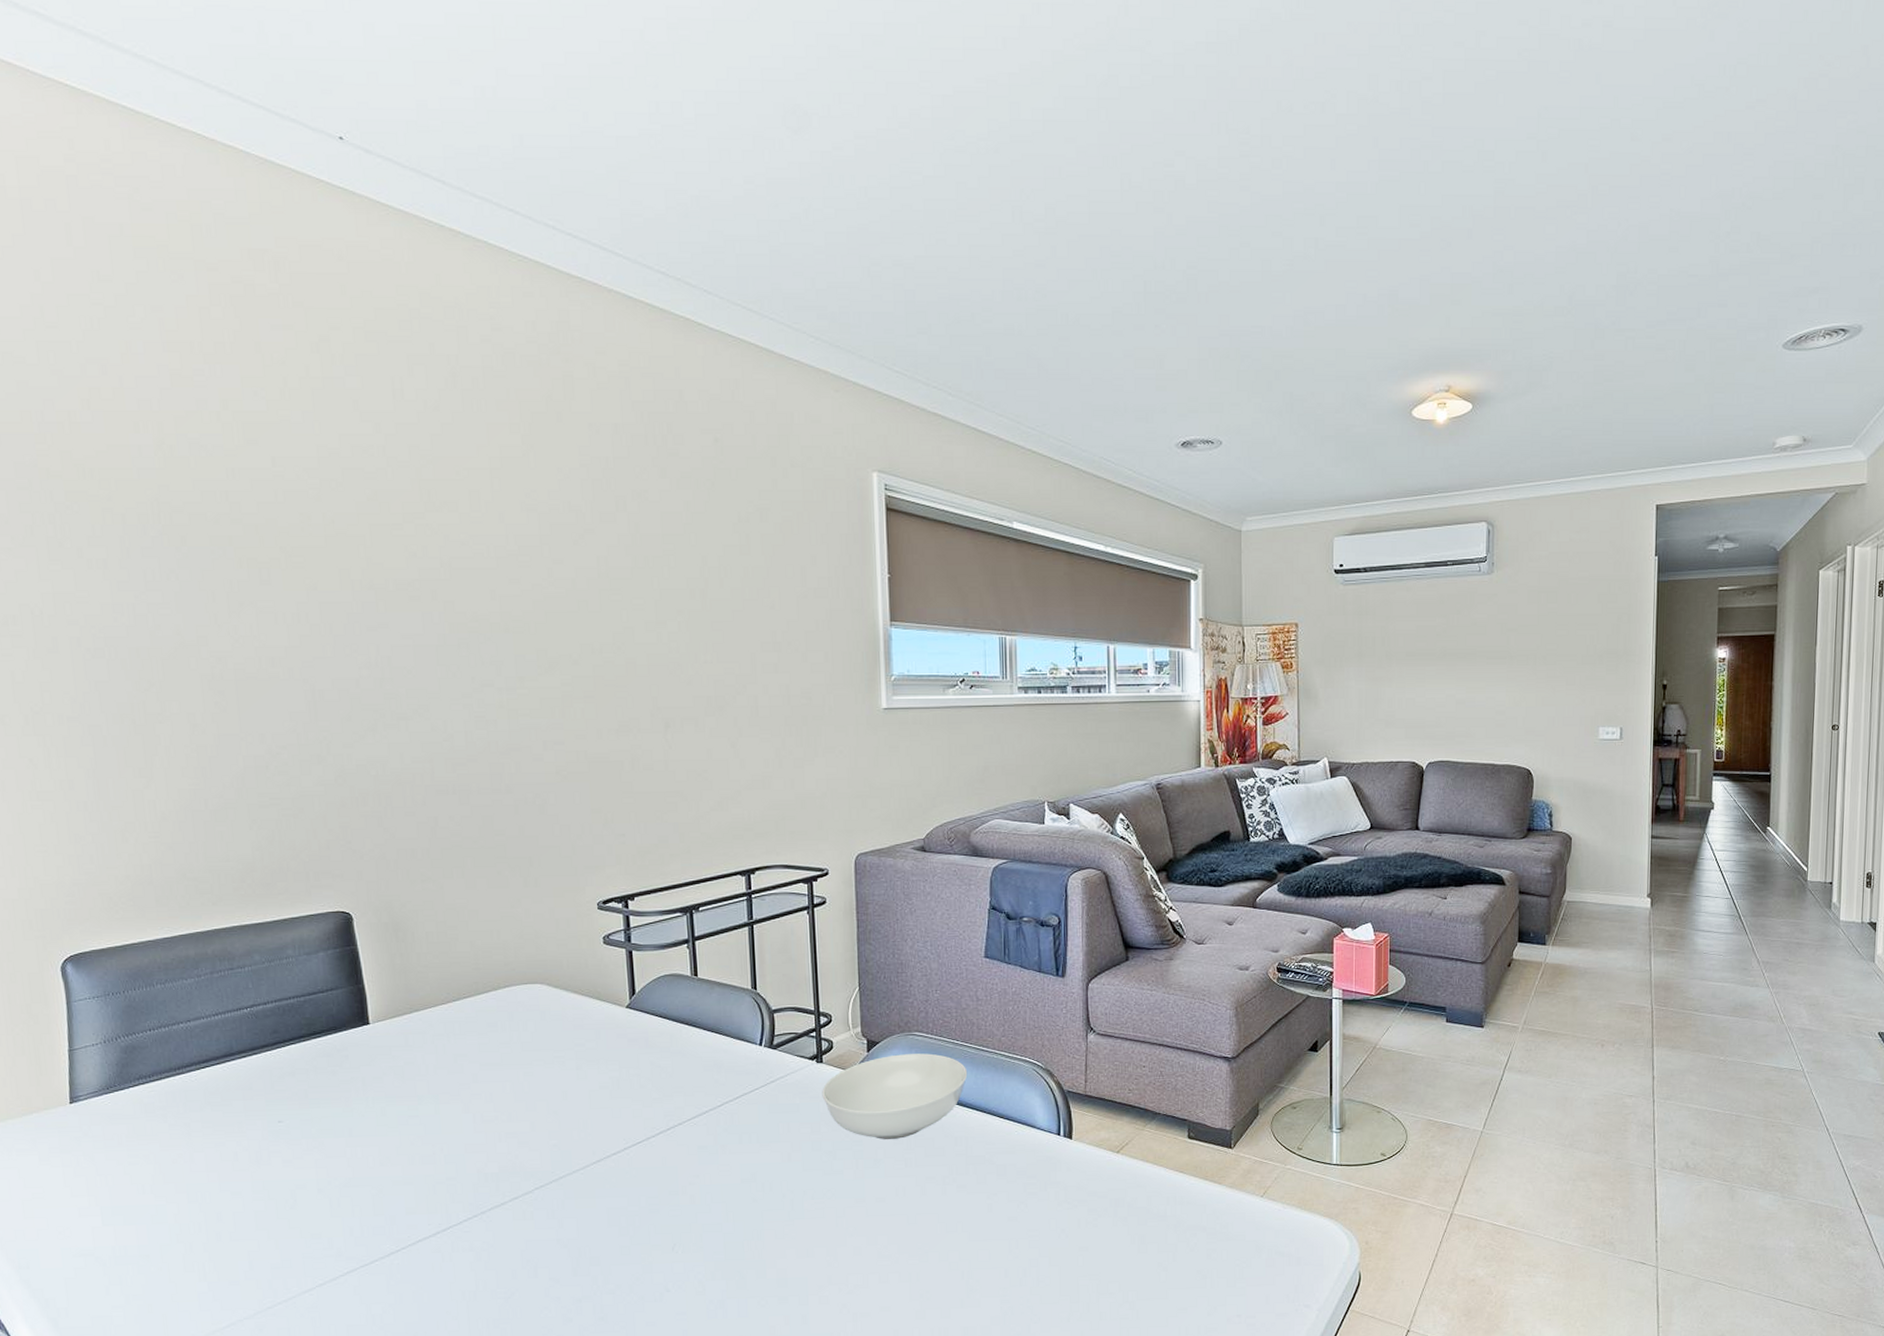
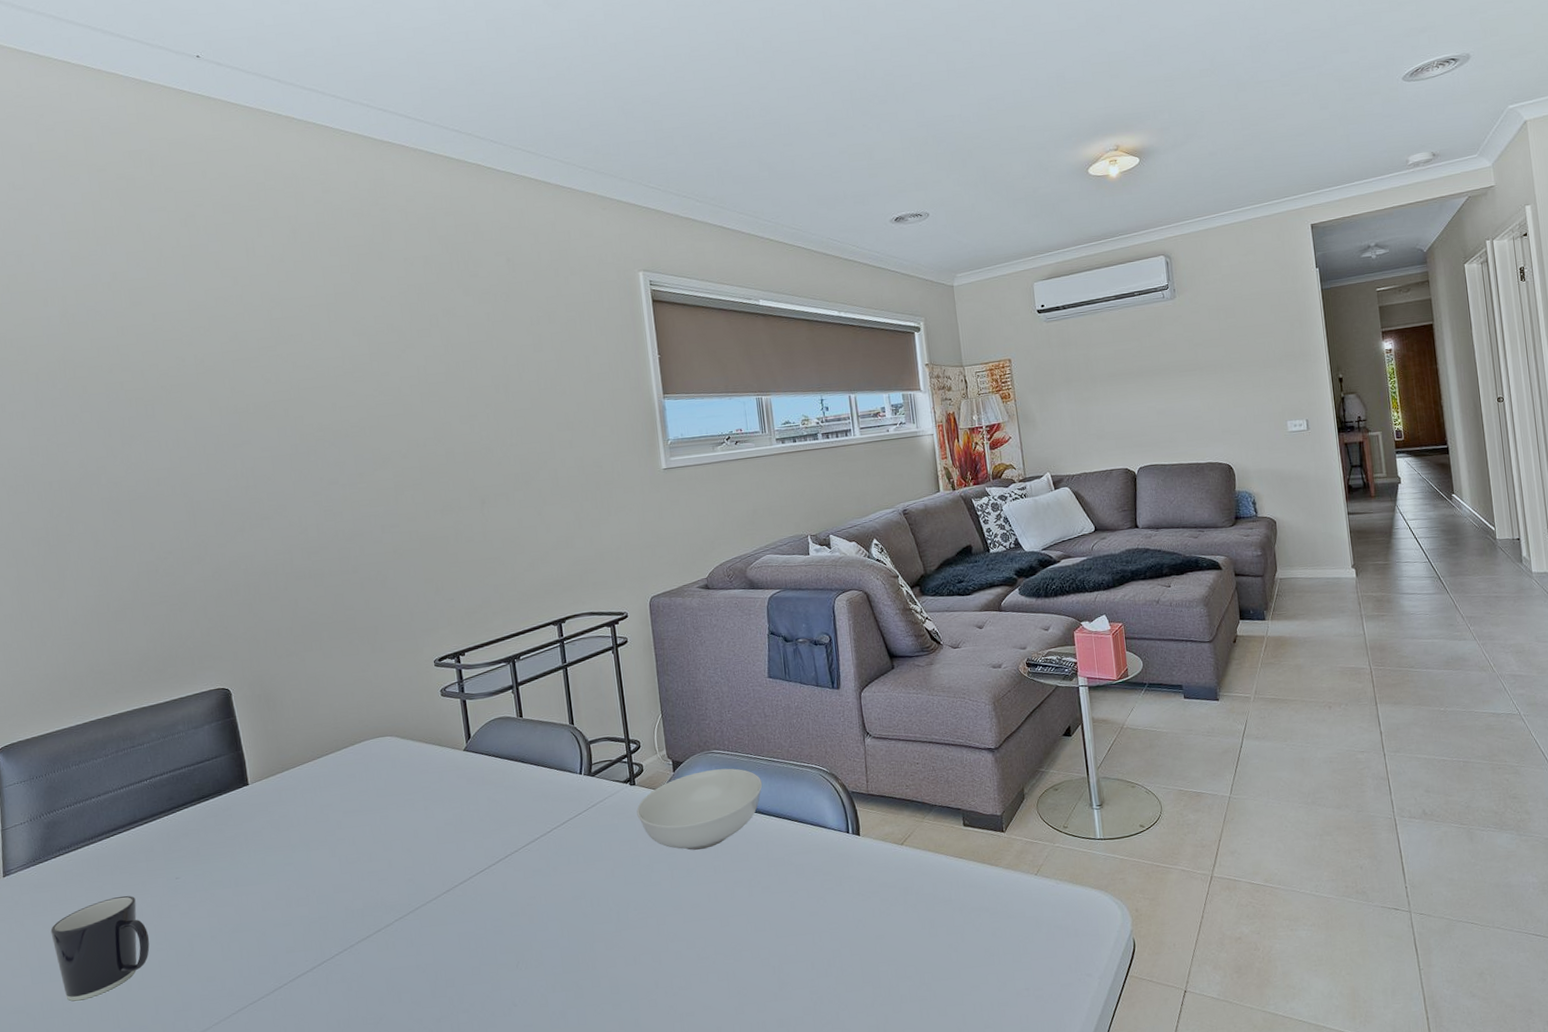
mug: none [126,1136,245,1248] -> present [50,895,150,1002]

